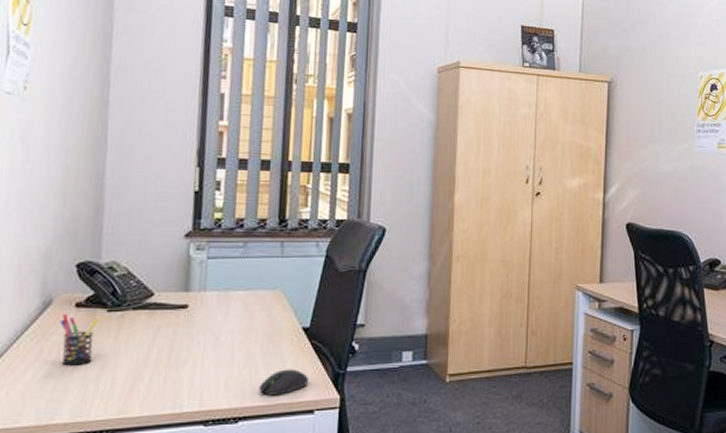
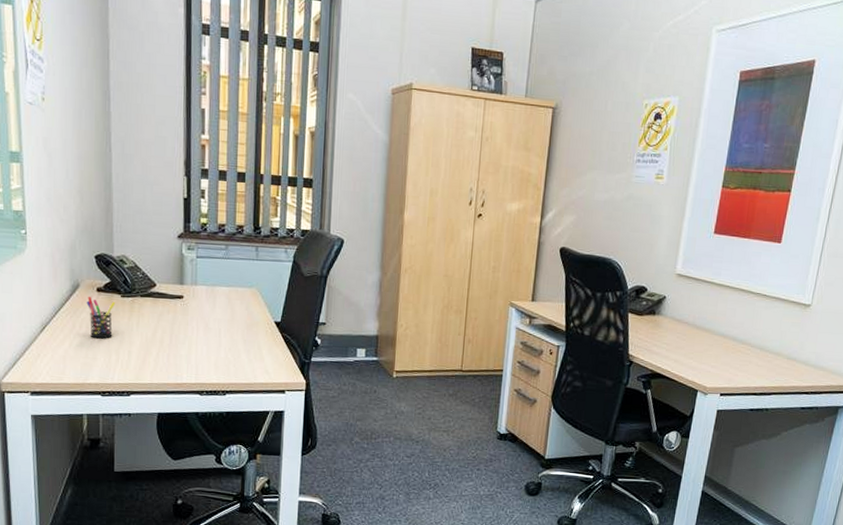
computer mouse: present [259,369,309,396] -> none [241,355,281,376]

